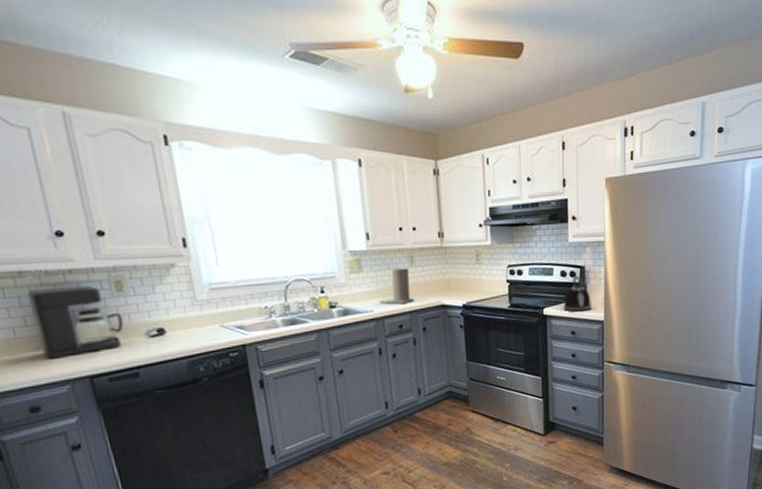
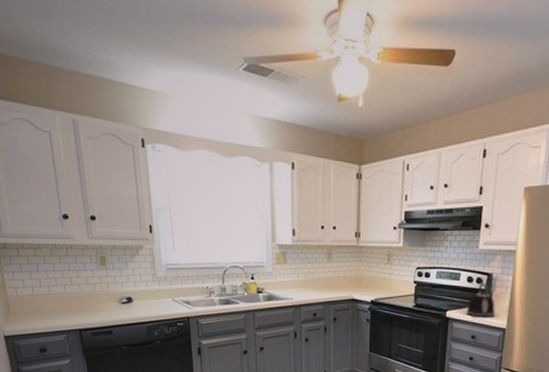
coffee maker: present [26,285,124,359] -> none [42,258,105,313]
paper towel: present [379,266,415,305] -> none [298,261,329,295]

